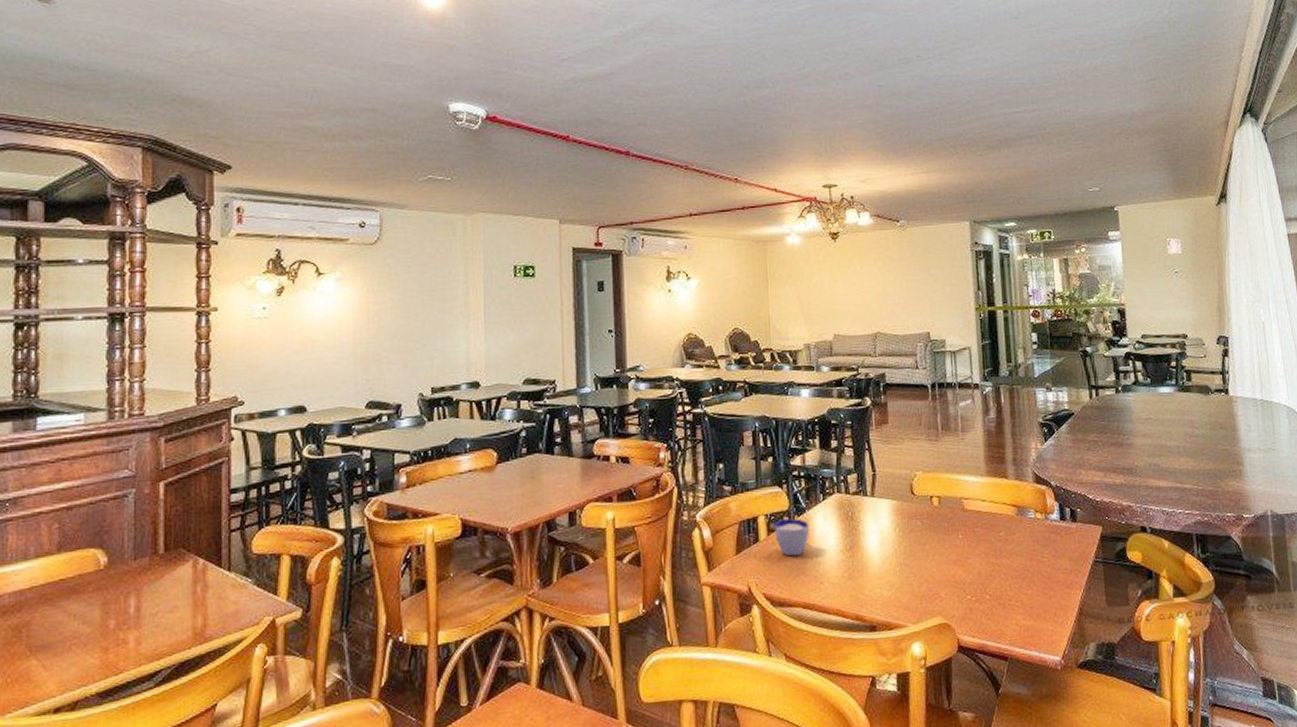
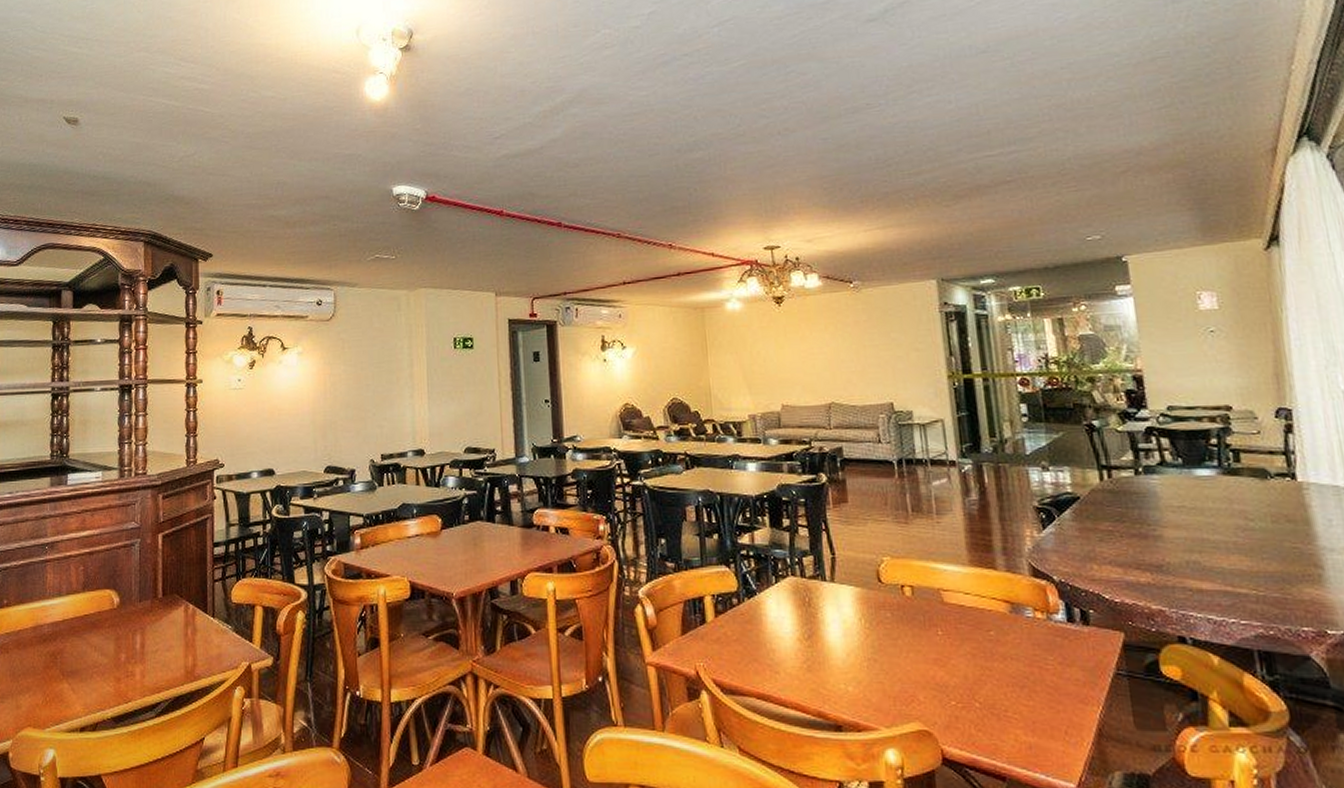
cup: present [774,518,810,557] -> none [722,601,762,642]

